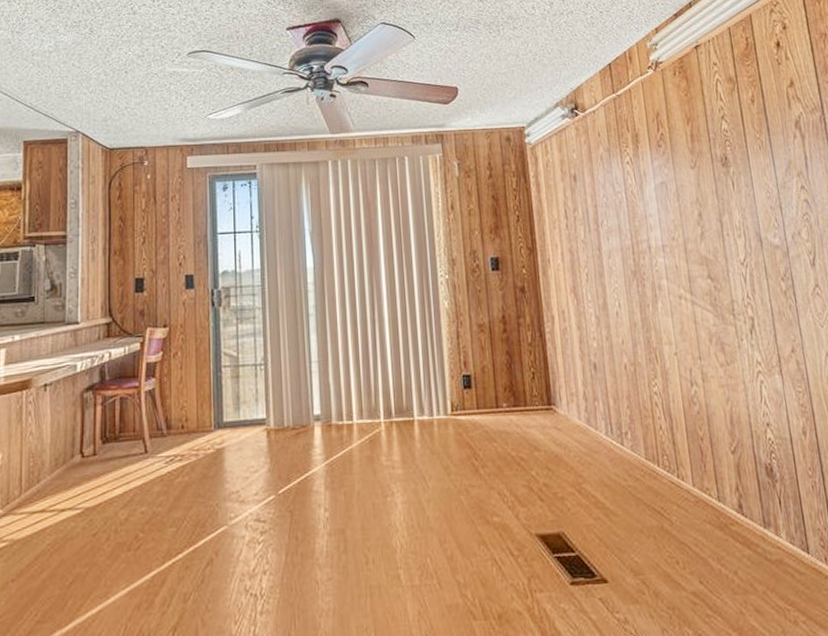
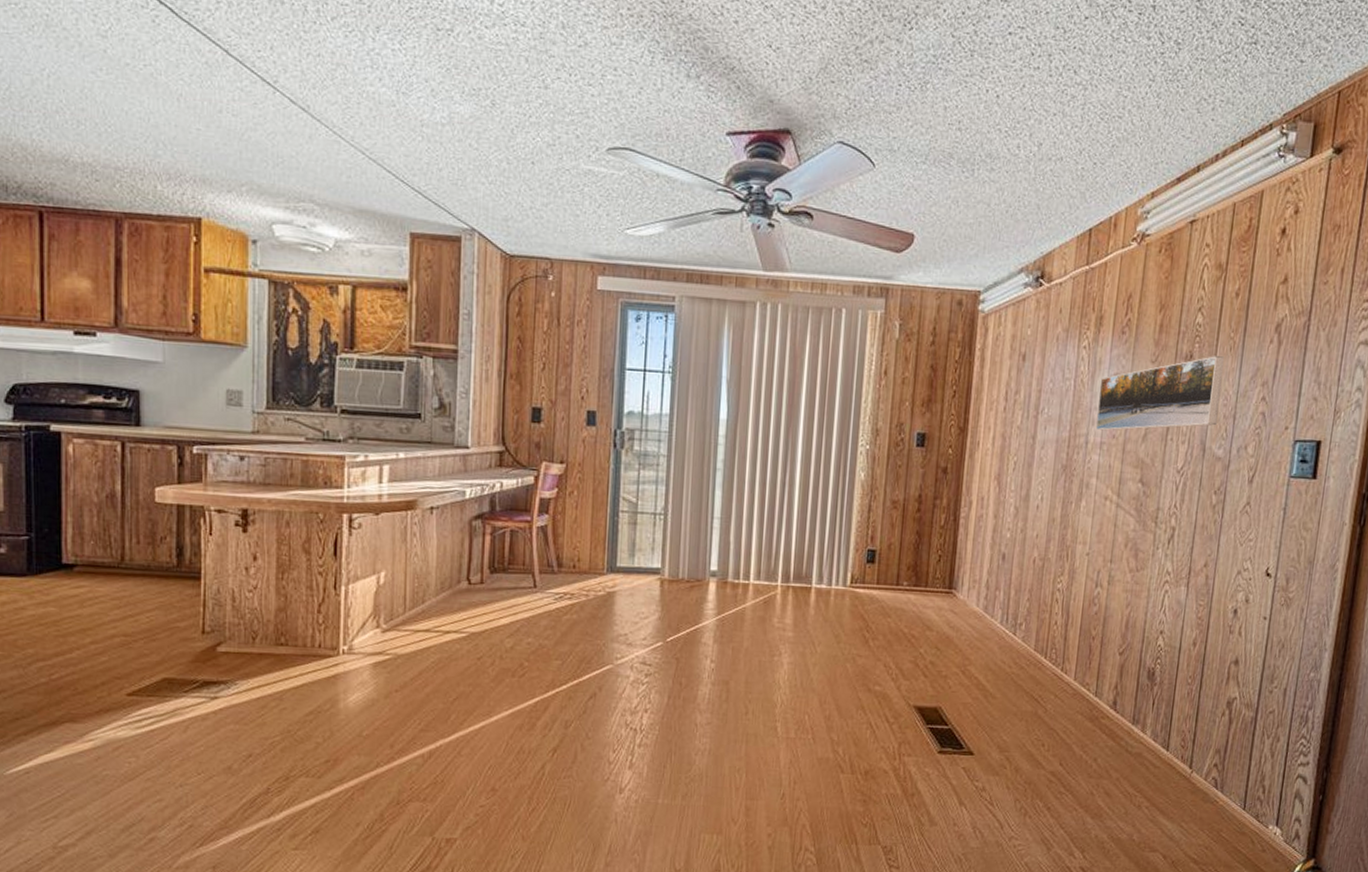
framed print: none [648,155,766,235] -> present [1095,356,1225,431]

